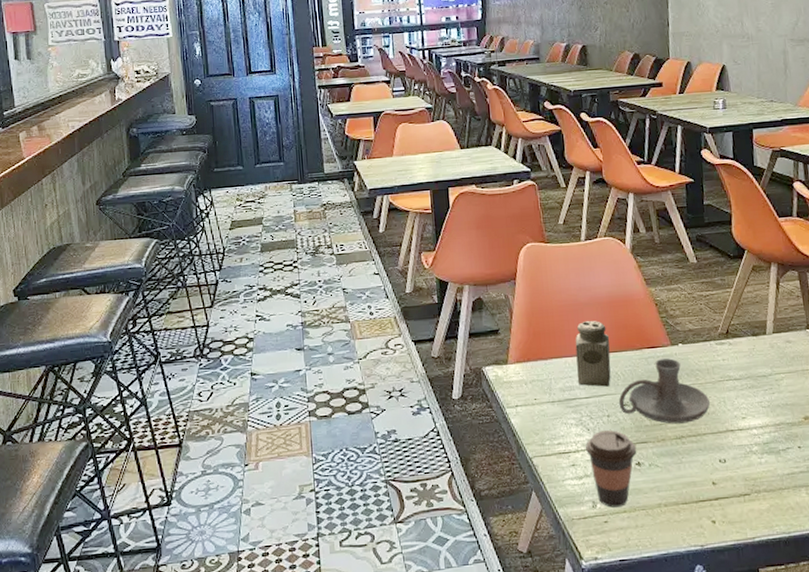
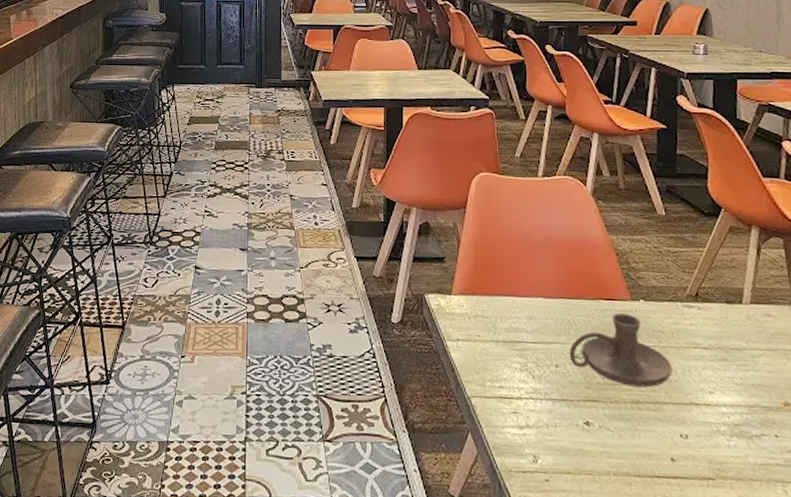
salt shaker: present [575,320,611,387] -> none [525,260,563,334]
coffee cup: present [585,430,637,508] -> none [528,381,586,467]

